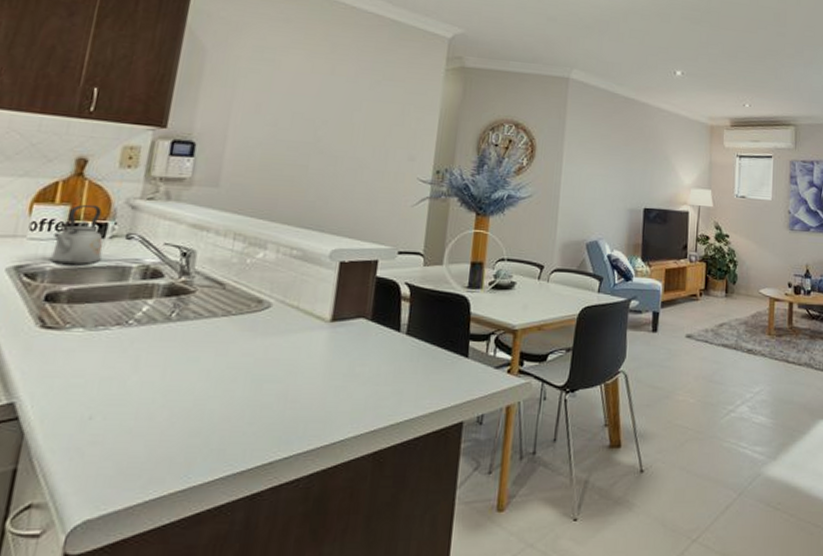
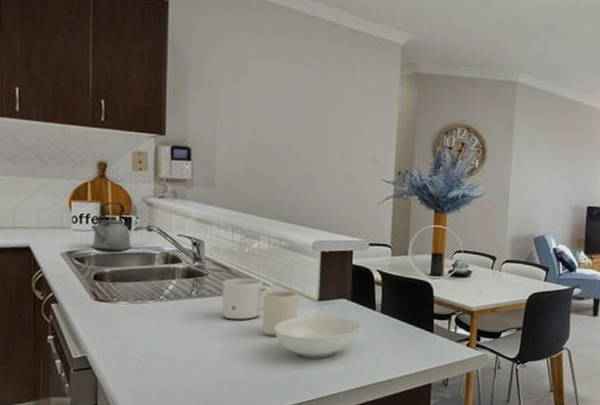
mug: none [207,295,275,349] -> present [221,278,272,321]
cup: none [256,310,307,368] -> present [261,290,298,336]
bowl: none [271,339,381,395] -> present [273,315,360,358]

